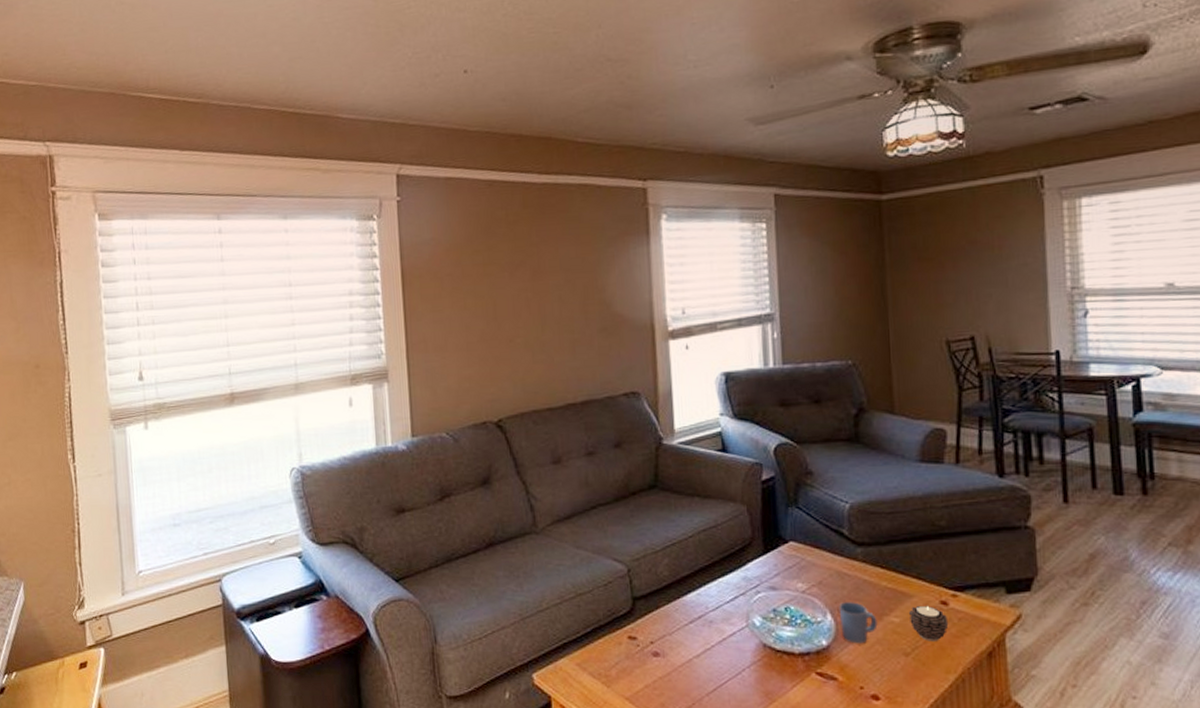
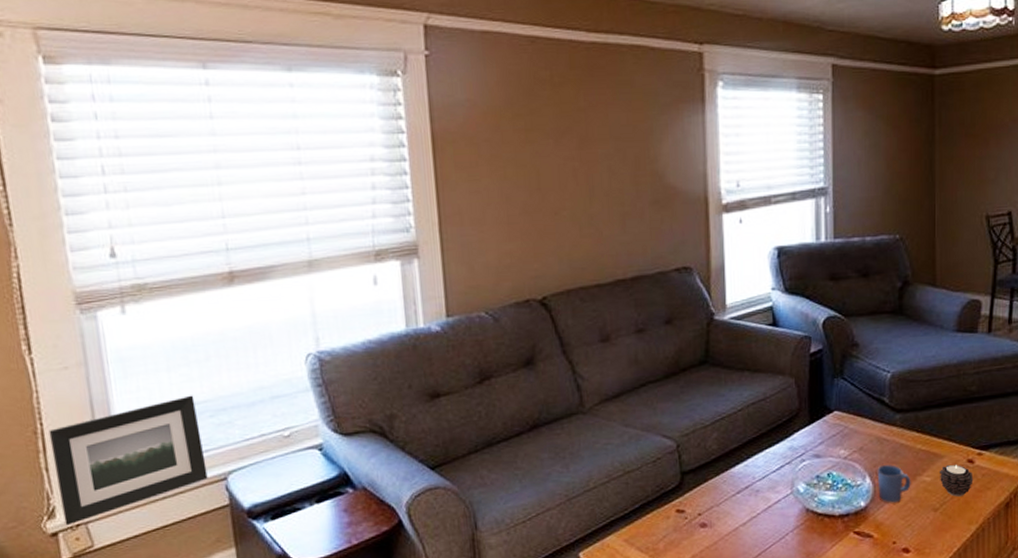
picture frame: none [83,502,206,615] -> present [48,395,208,526]

